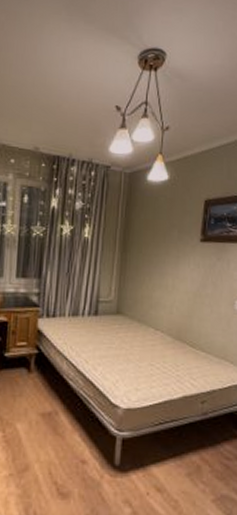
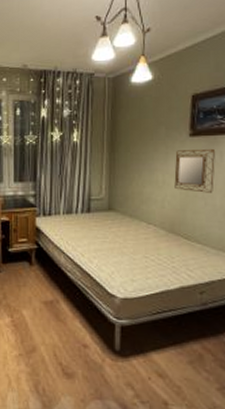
home mirror: none [183,255,223,301] -> present [174,148,215,193]

